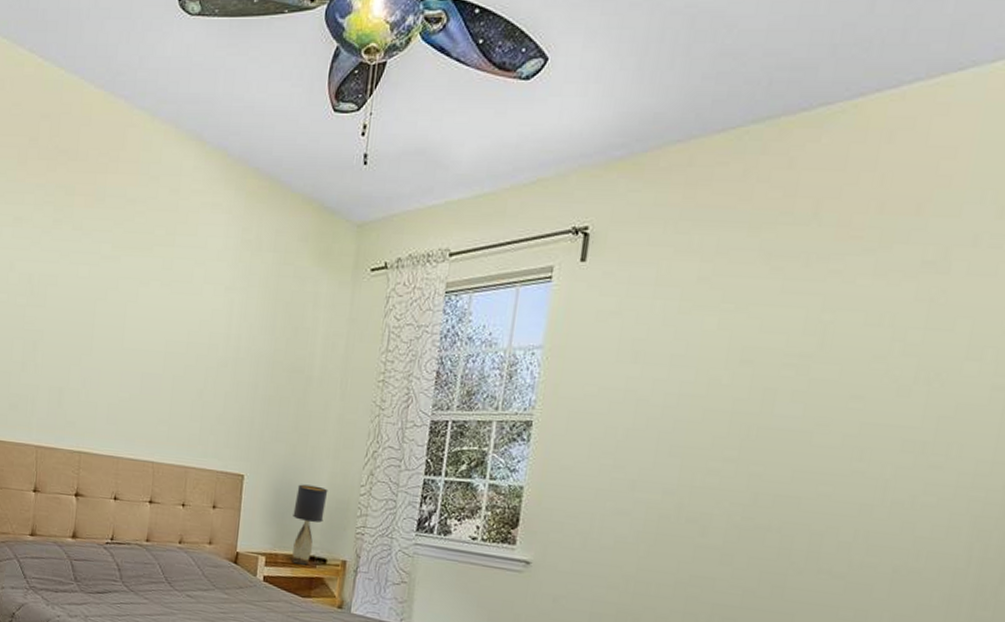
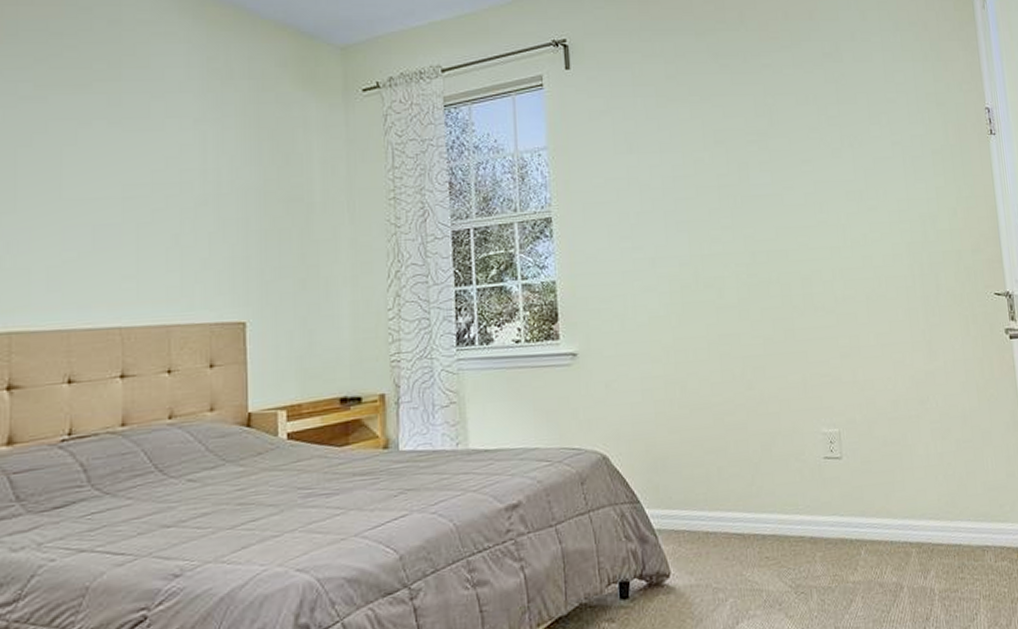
table lamp: present [292,484,328,565] -> none [313,318,352,411]

